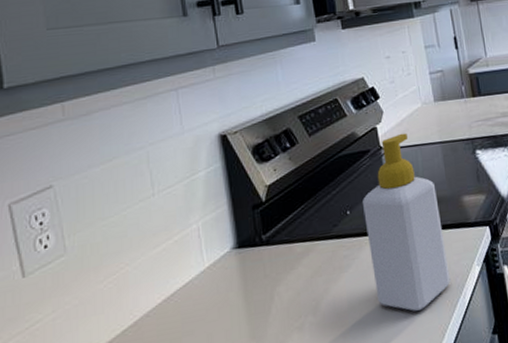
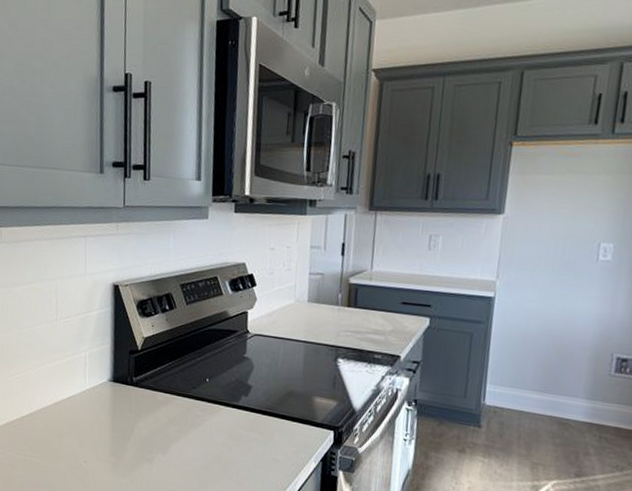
soap bottle: present [363,133,451,311] -> none [218,323,291,482]

